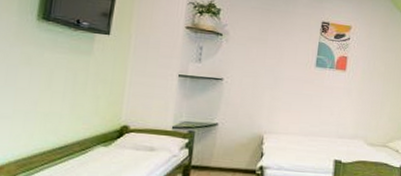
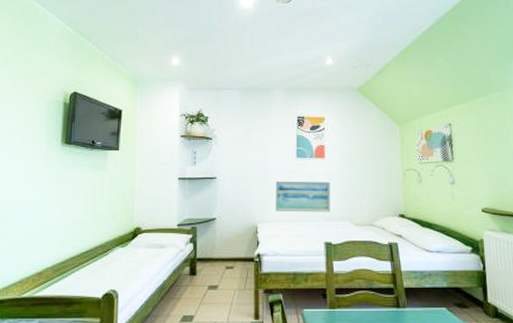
wall art: none [286,90,349,129] -> present [276,181,331,212]

